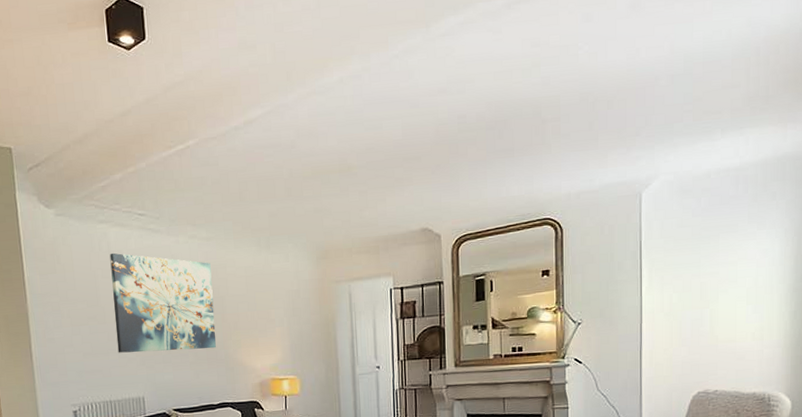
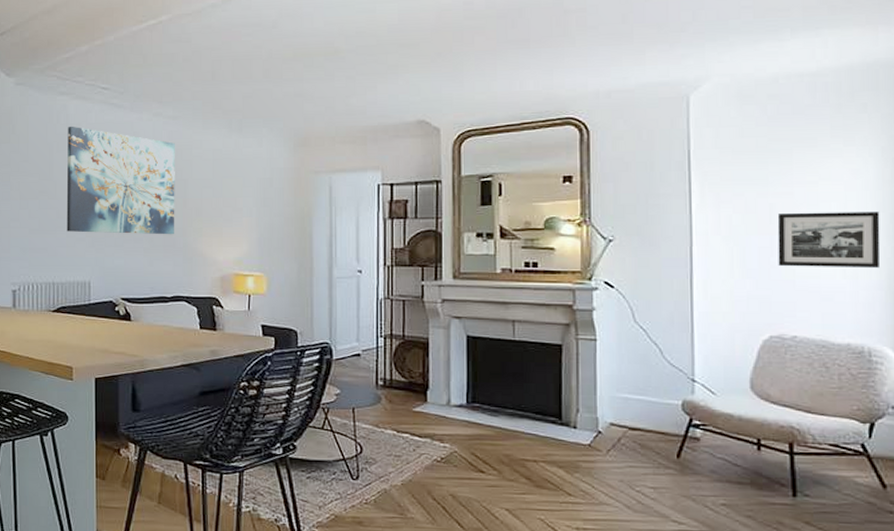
picture frame: none [706,283,781,335] -> present [777,211,881,269]

